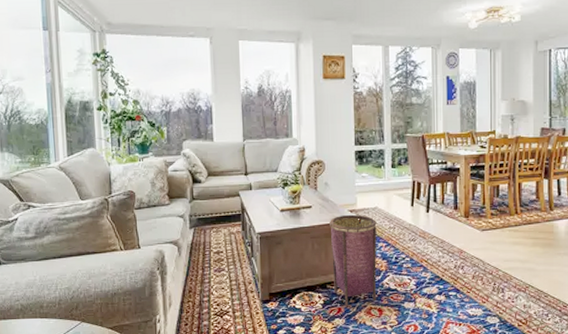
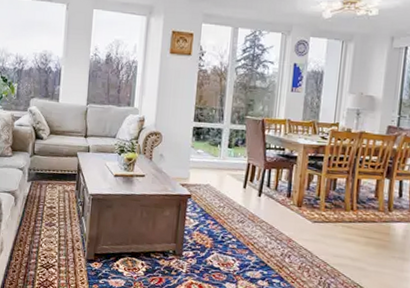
woven basket: present [330,214,377,306] -> none [157,187,207,277]

